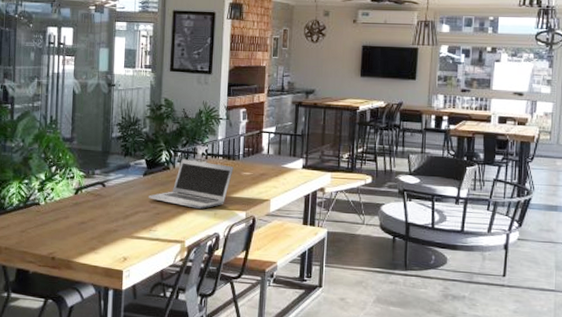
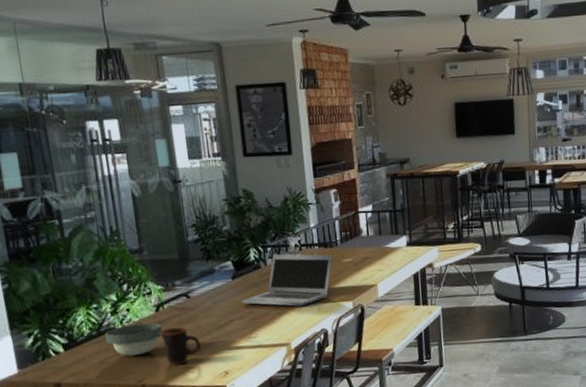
bowl: none [30,202,78,230] -> present [105,323,163,356]
mug: none [74,210,108,245] -> present [159,326,202,366]

